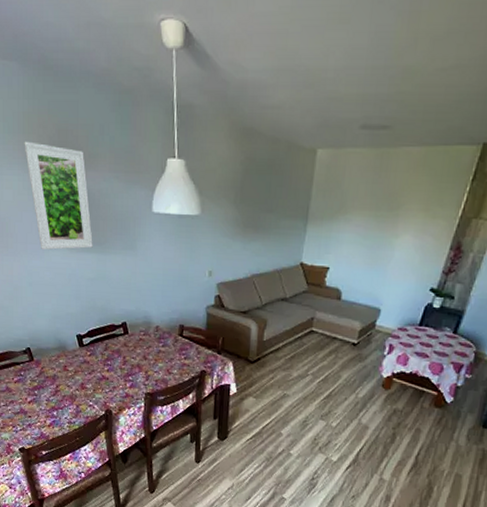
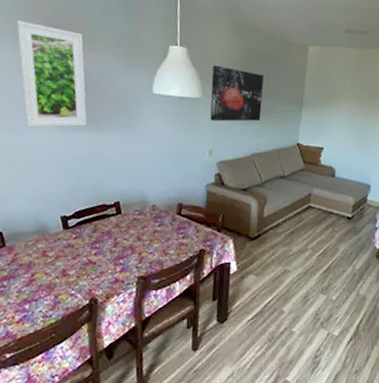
wall art: none [209,178,266,241] -> present [210,65,264,122]

